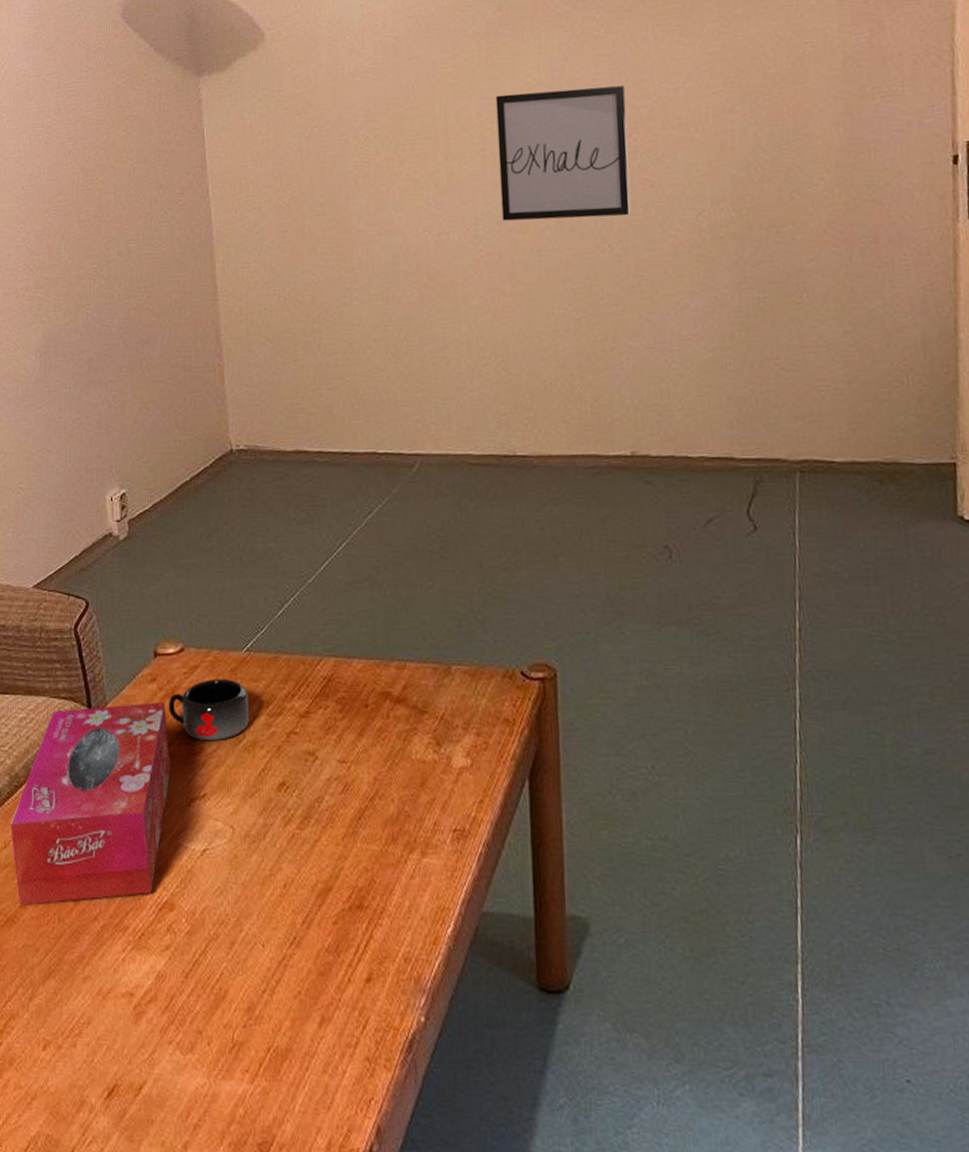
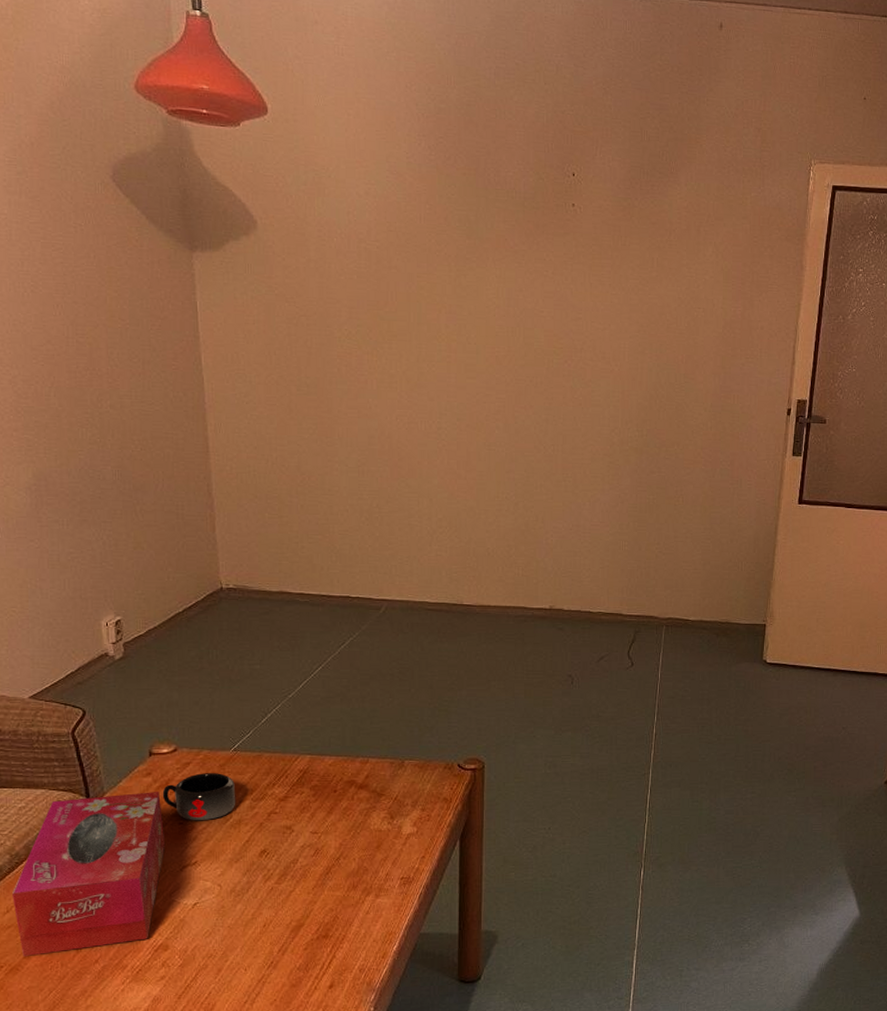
wall art: present [495,85,630,221] -> none [461,312,564,426]

